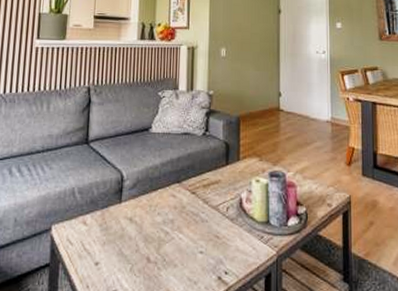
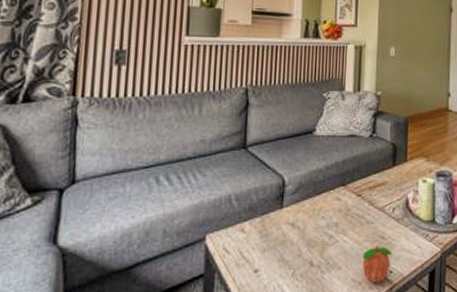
fruit: none [197,245,227,283] -> present [362,245,392,283]

